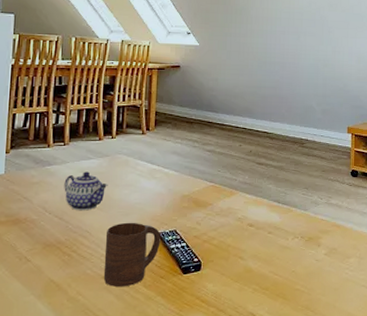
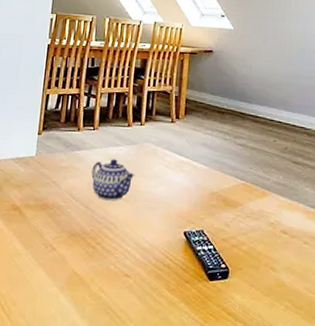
cup: present [103,222,161,288] -> none [126,217,187,288]

